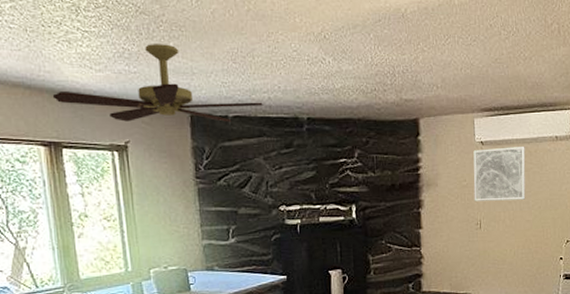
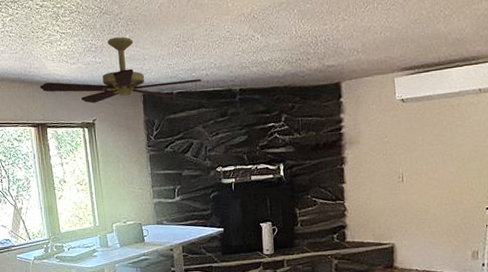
wall art: present [473,147,526,201] -> none [394,101,449,156]

